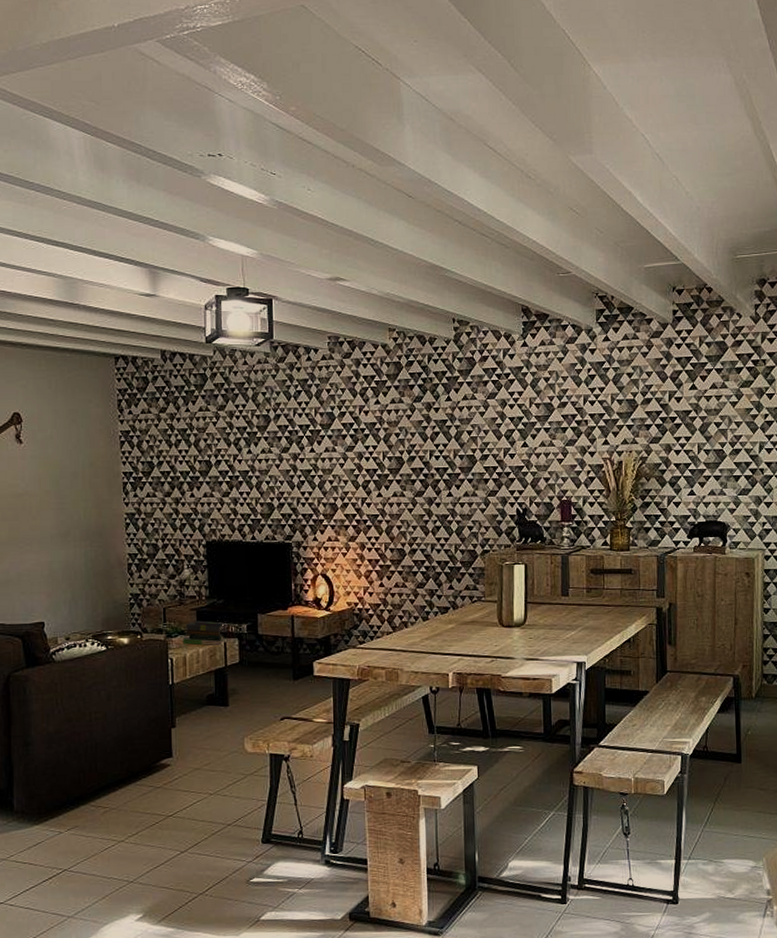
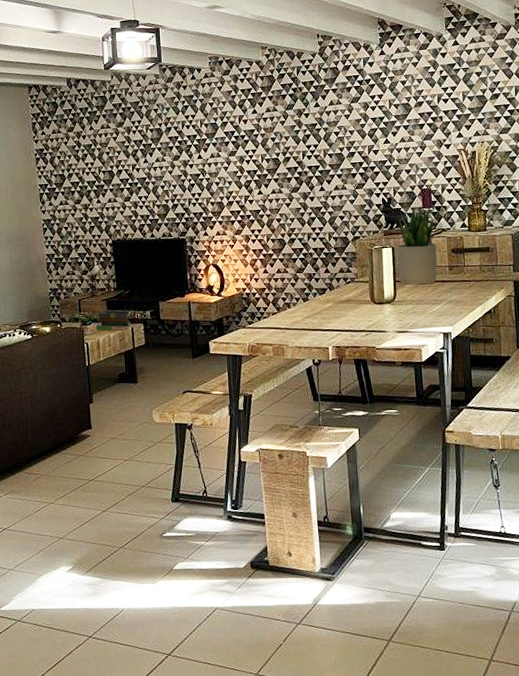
planter: none [530,519,575,608] -> present [397,206,438,285]

